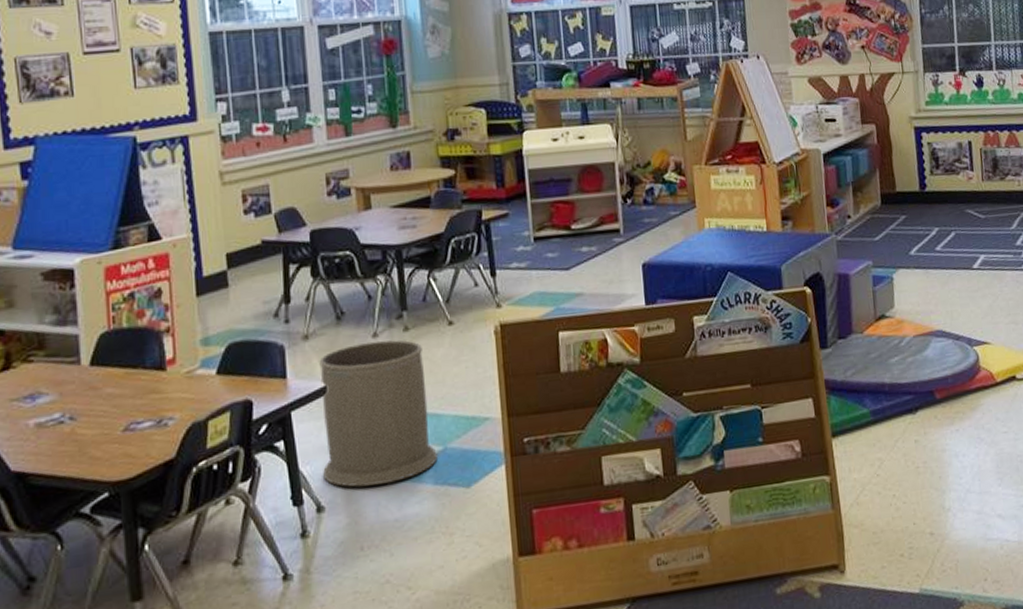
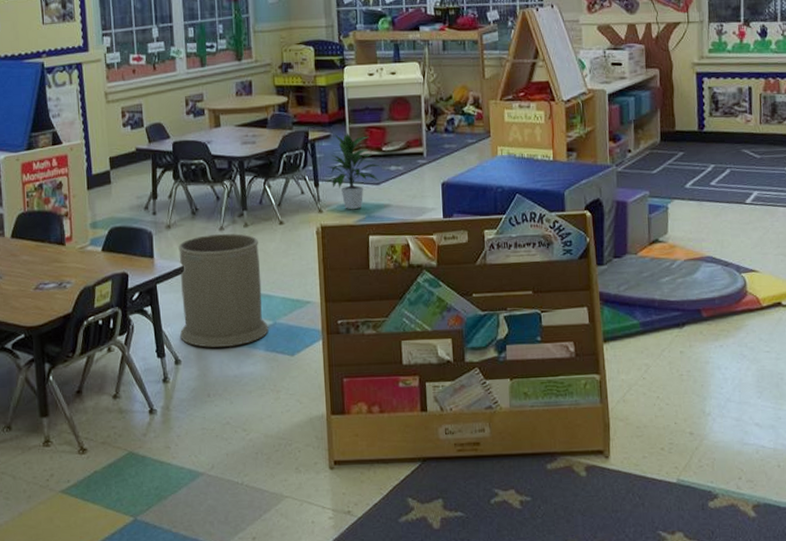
indoor plant: none [504,210,571,302] -> present [326,133,382,210]

